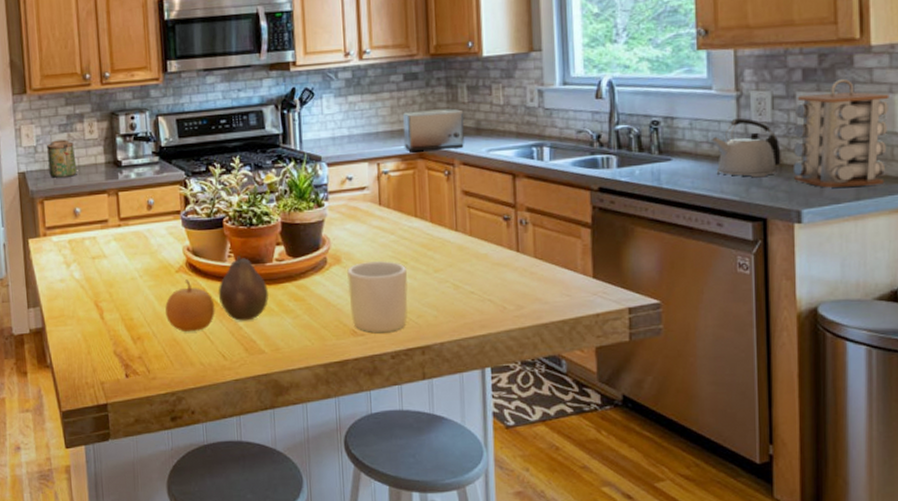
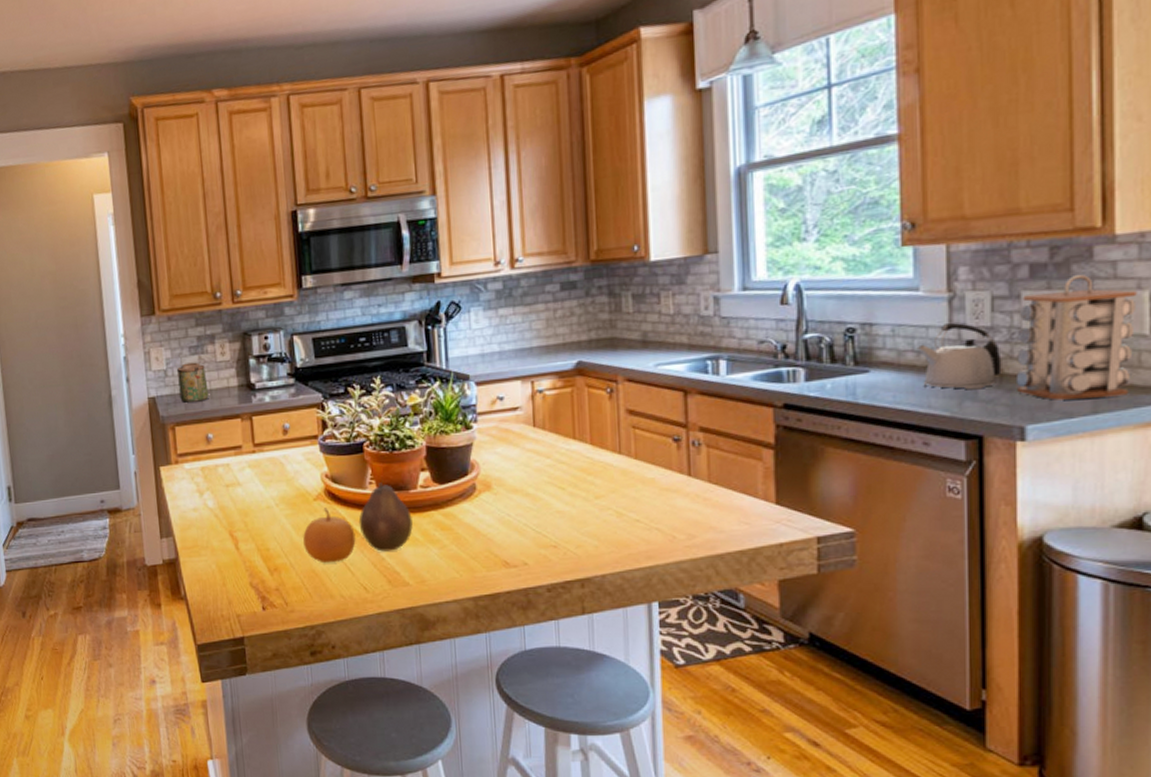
mug: present [346,261,408,332] -> none [497,487,565,564]
toaster: present [402,108,465,153] -> none [559,319,630,369]

